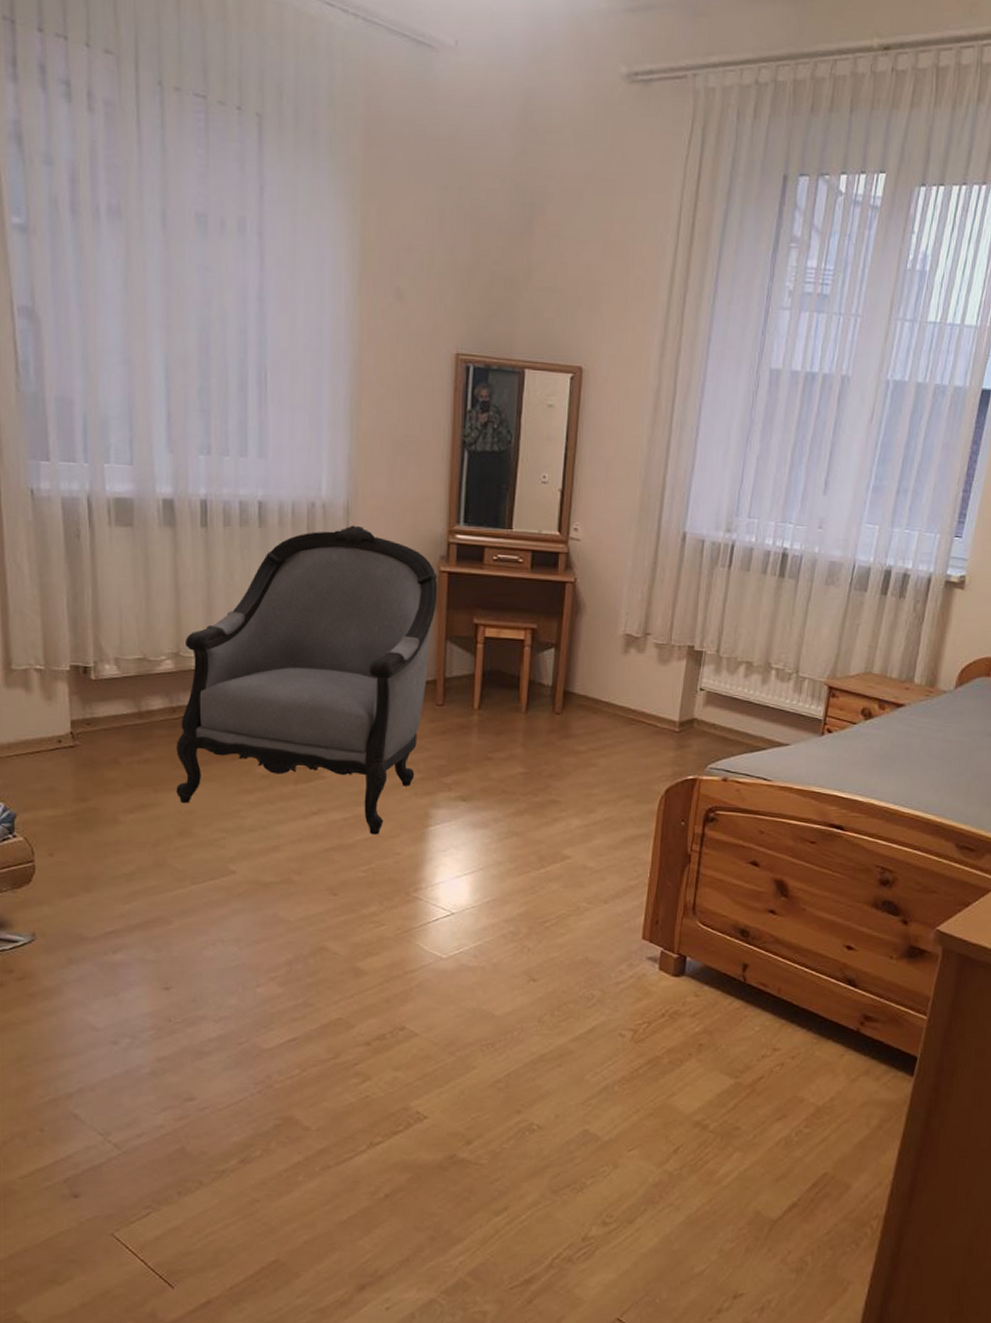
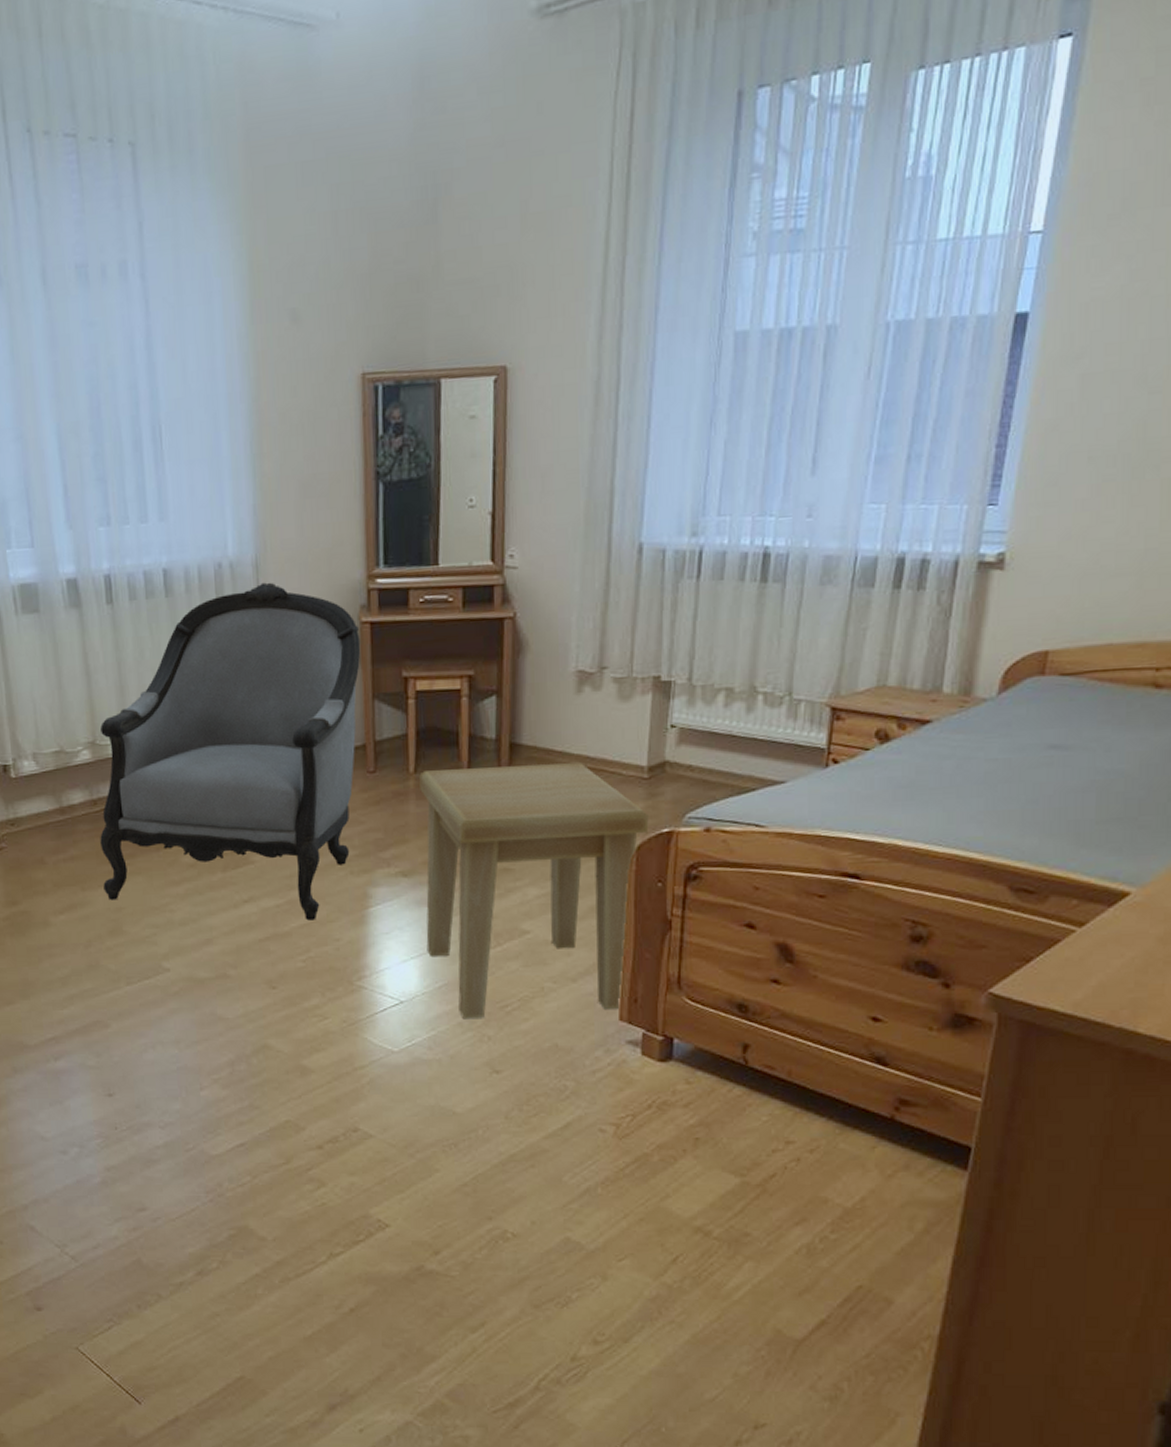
side table: none [479,708,677,932] -> present [419,763,649,1020]

